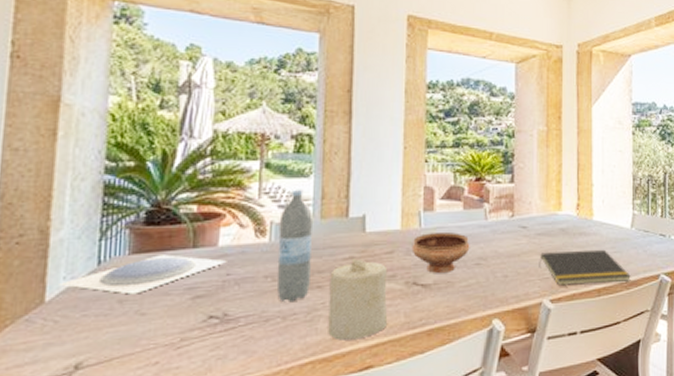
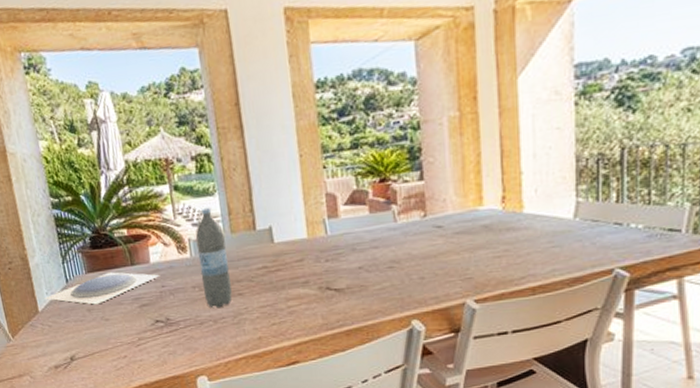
candle: present [328,258,388,341] -> none [248,267,307,340]
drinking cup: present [411,233,470,274] -> none [320,237,381,279]
notepad: present [539,249,631,286] -> none [459,244,574,285]

